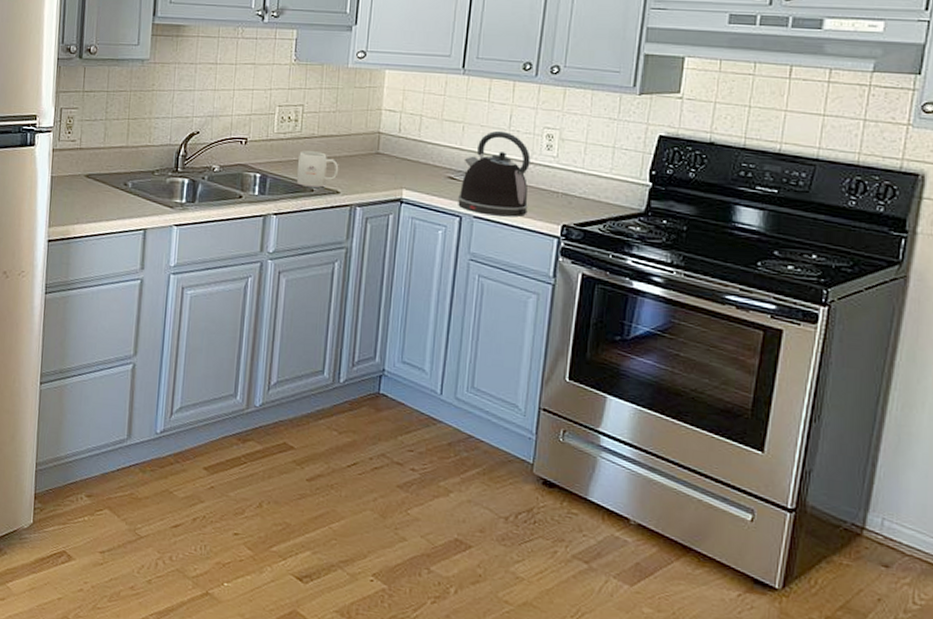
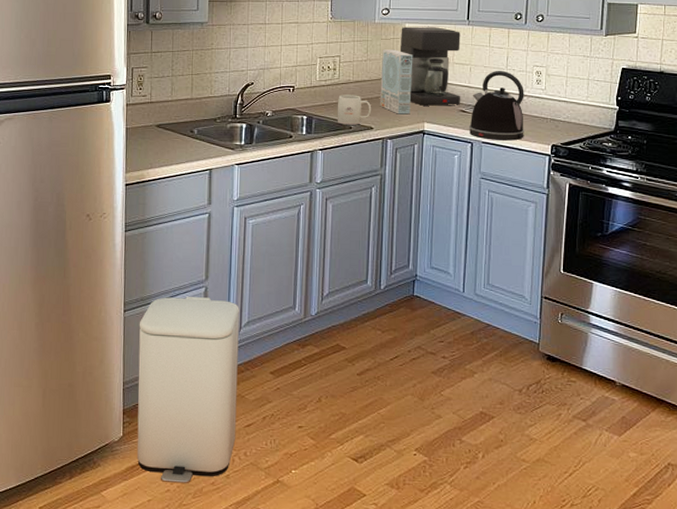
pedal bin: none [47,371,171,585] -> present [136,297,239,484]
cereal box: none [349,99,393,179] -> present [380,49,413,115]
coffee maker: none [377,73,453,171] -> present [401,26,461,106]

